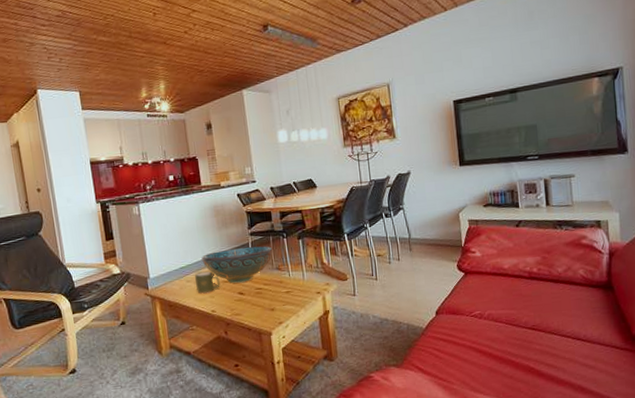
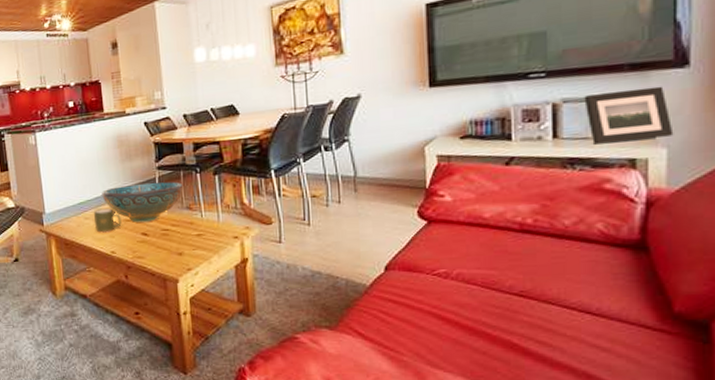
picture frame: none [564,167,622,210] -> present [584,86,674,145]

